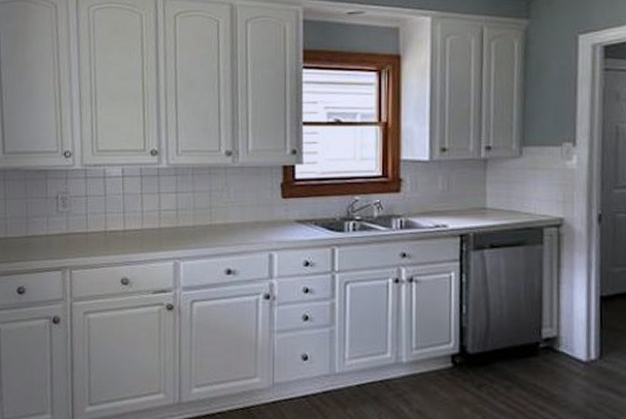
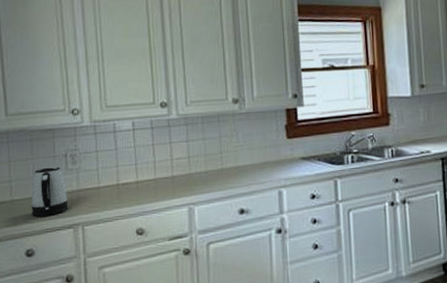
kettle: none [23,208,58,256] -> present [31,166,69,217]

